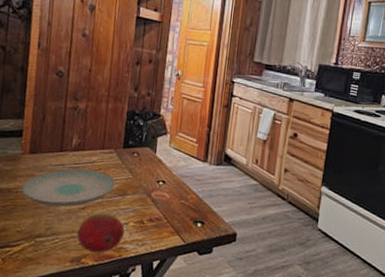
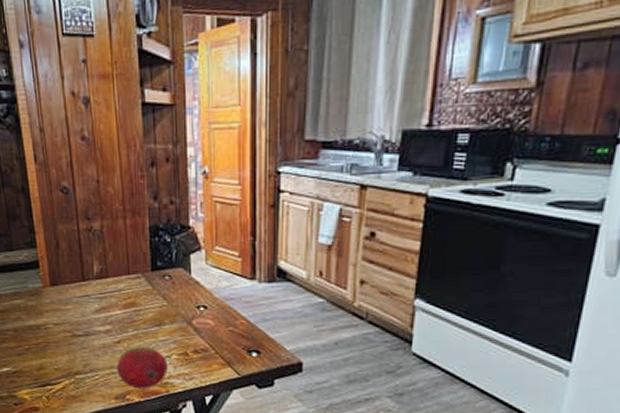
plate: present [22,168,115,207] -> none [50,299,149,342]

